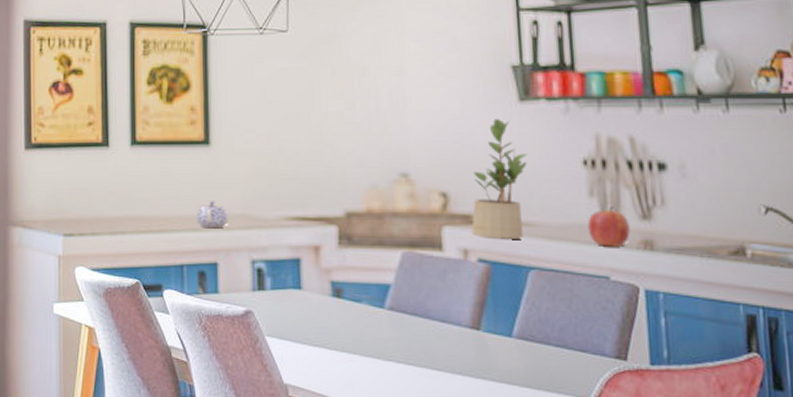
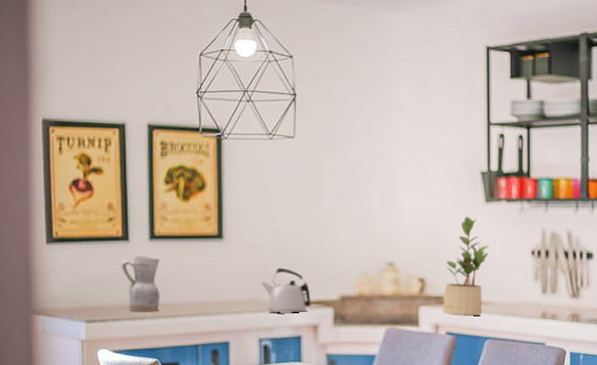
ceramic pitcher: none [101,164,142,226] -> present [121,256,160,312]
teapot: present [196,201,229,227] -> none [210,288,239,311]
kettle: none [253,178,311,233] -> present [261,267,311,315]
fruit: present [587,206,630,247] -> none [532,287,563,320]

